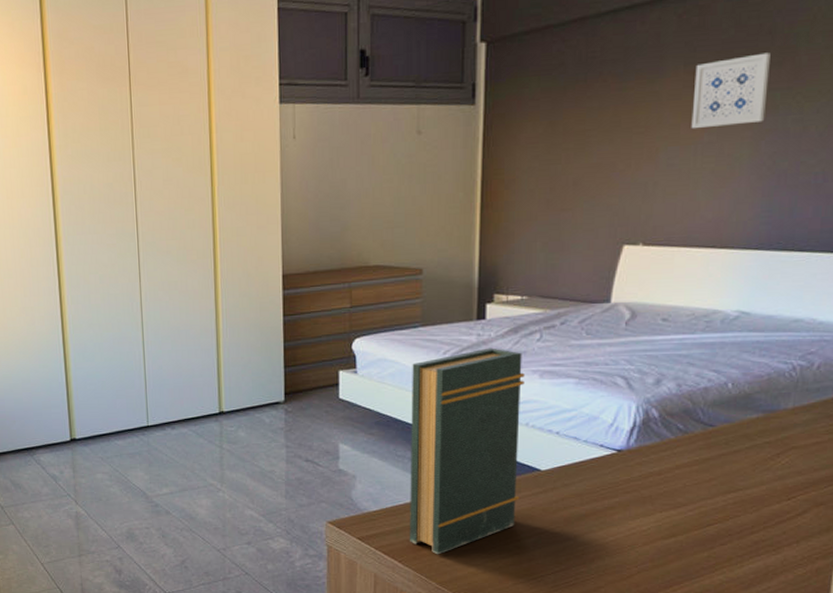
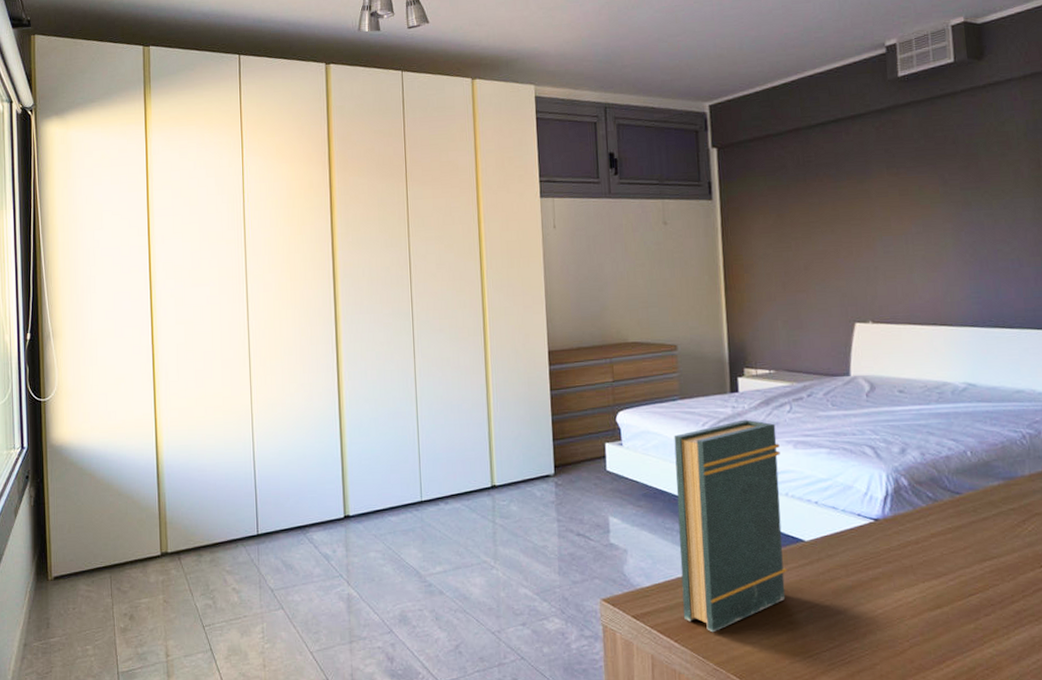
wall art: present [691,52,770,129] -> none [896,159,961,222]

